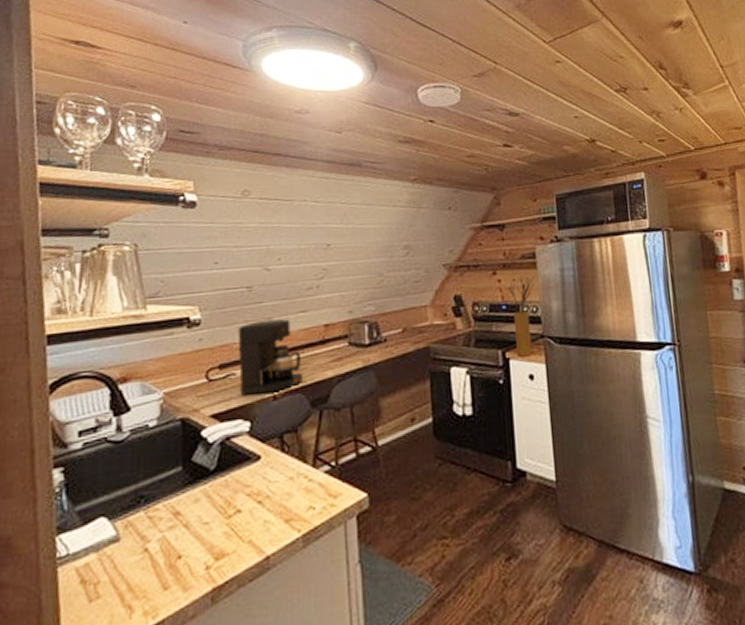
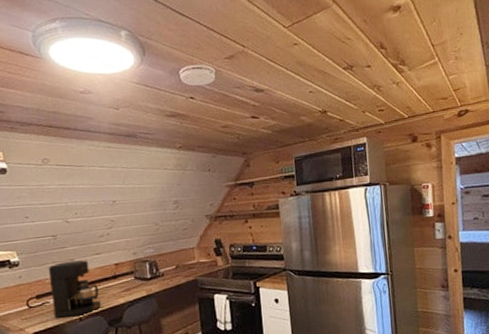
vase: present [507,276,535,357] -> none [257,223,278,286]

